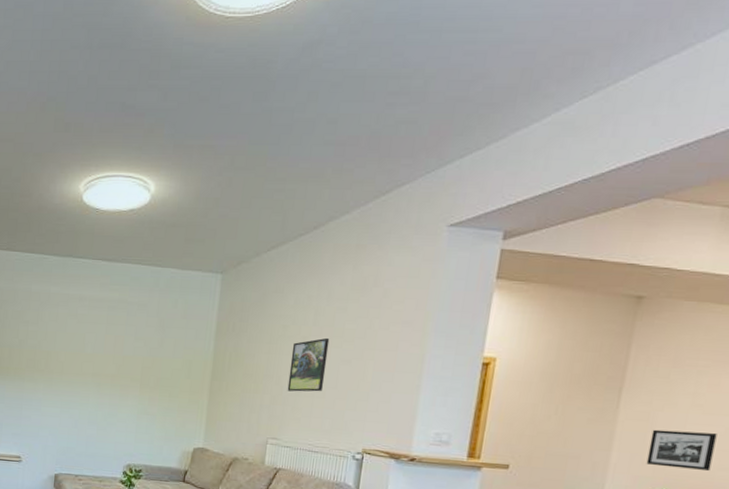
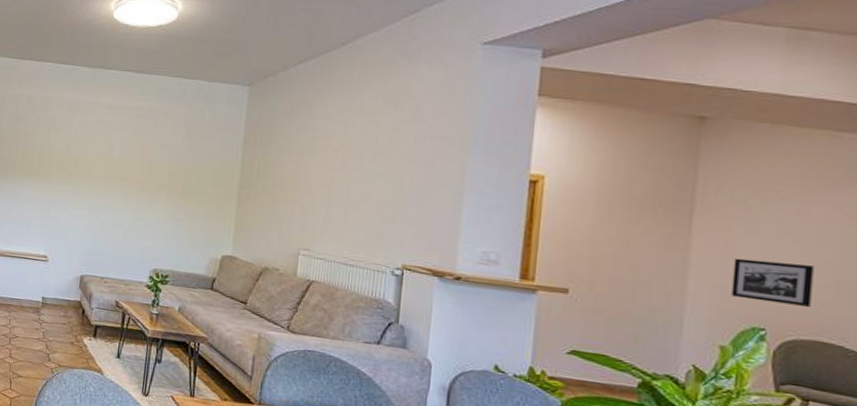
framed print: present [287,337,330,392] -> none [318,150,362,204]

